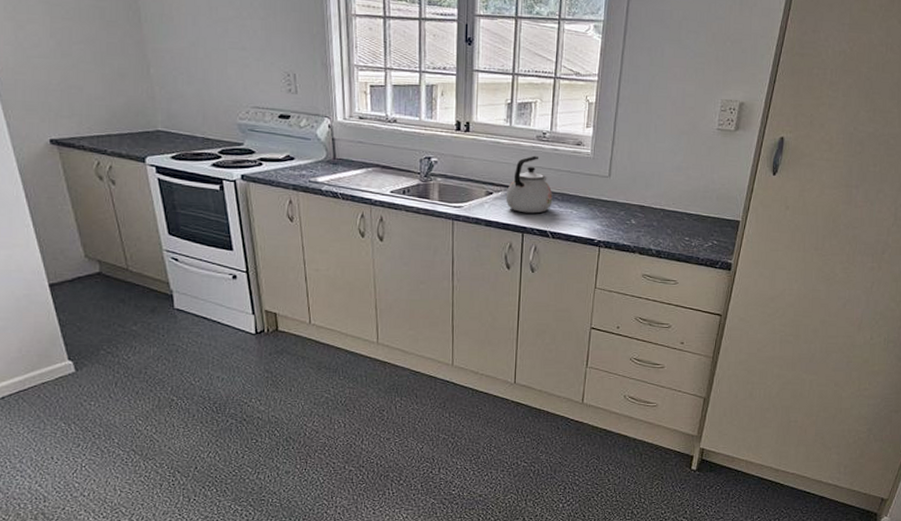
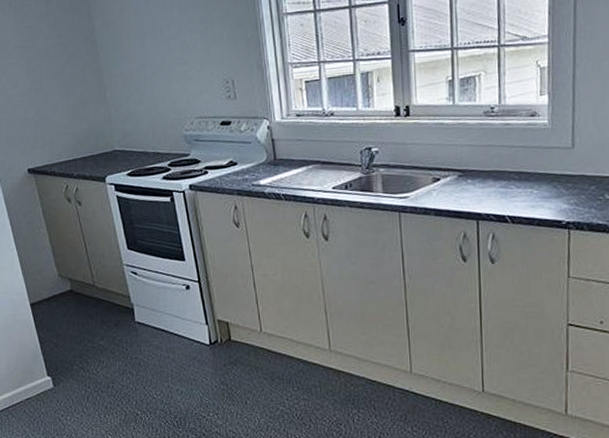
kettle: present [505,155,553,214] -> none [455,133,509,198]

